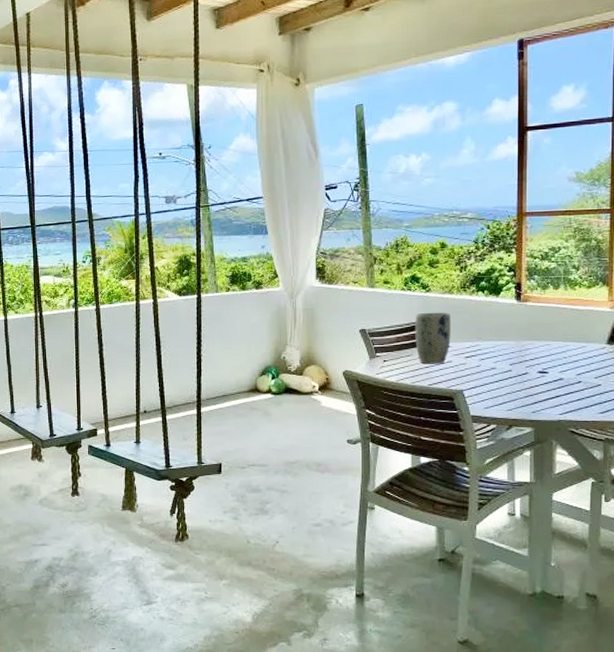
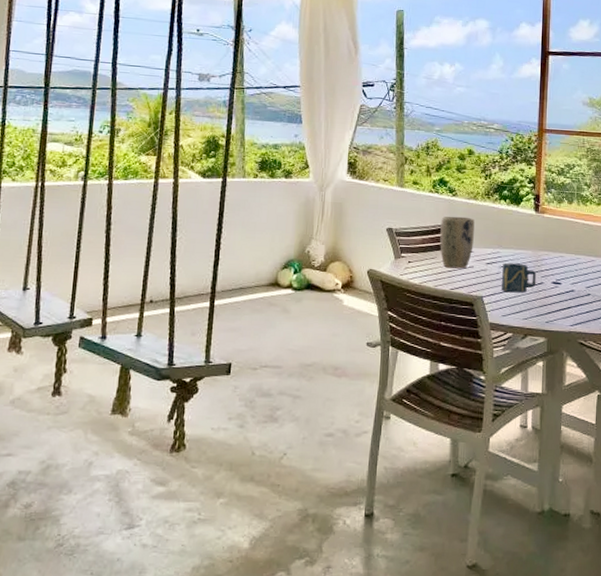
cup: none [483,355,520,385] -> present [502,263,537,293]

